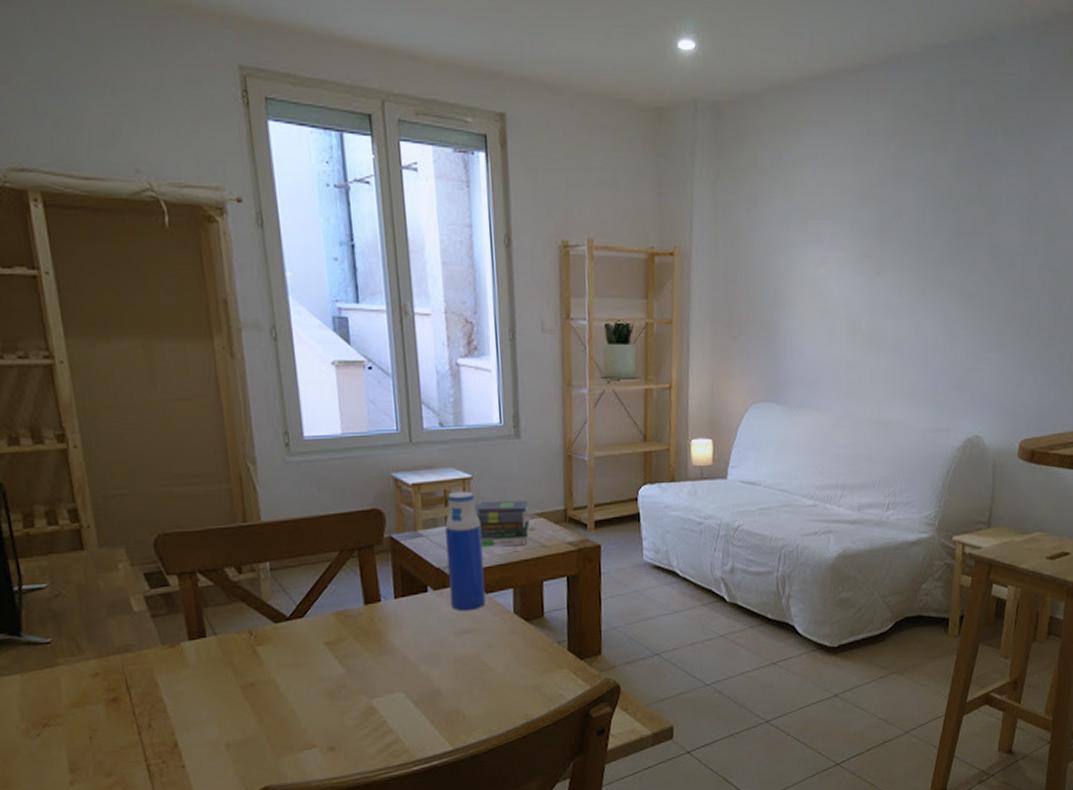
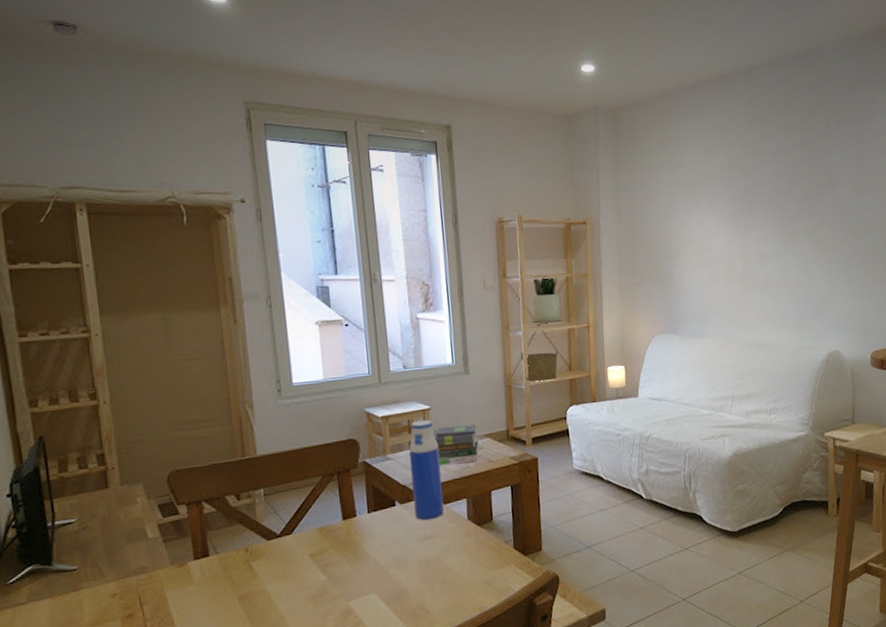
basket: none [584,414,632,452] -> present [520,350,559,382]

